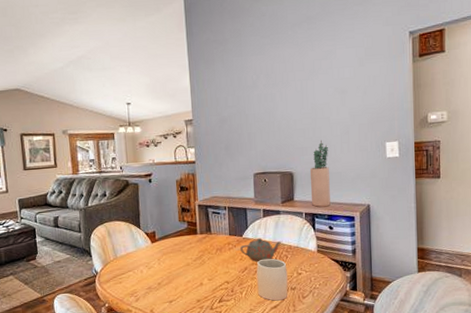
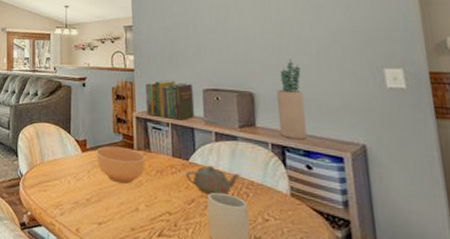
bowl: none [164,233,208,265] -> present [96,146,146,184]
books: none [206,168,247,204] -> present [146,80,194,121]

